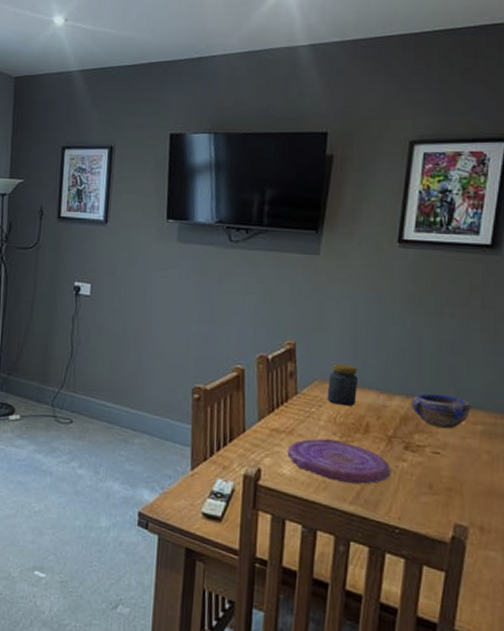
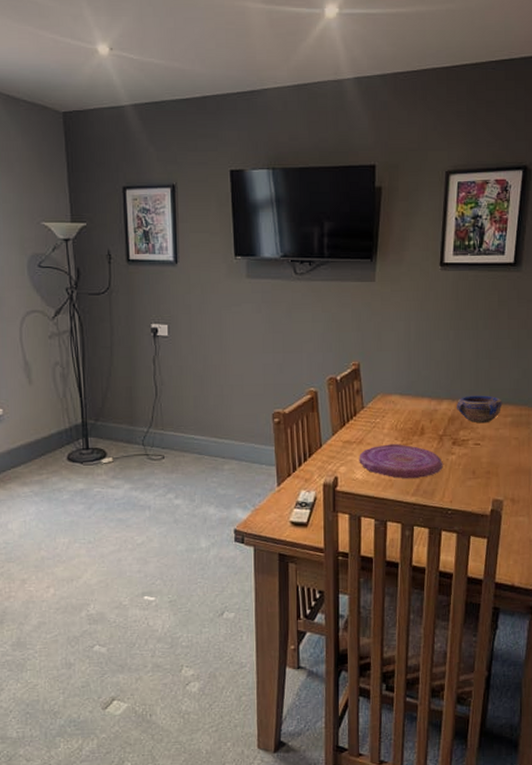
jar: present [327,363,358,407] -> none [389,377,413,414]

